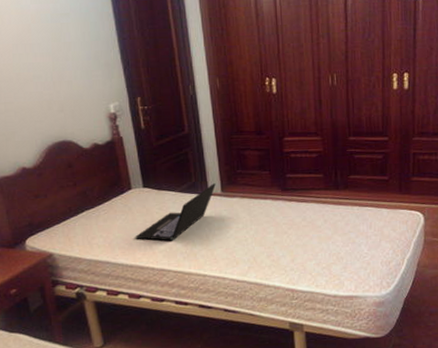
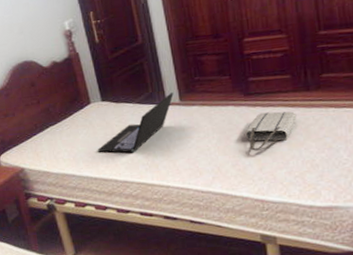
tote bag: none [280,207,327,243] -> present [245,111,297,151]

